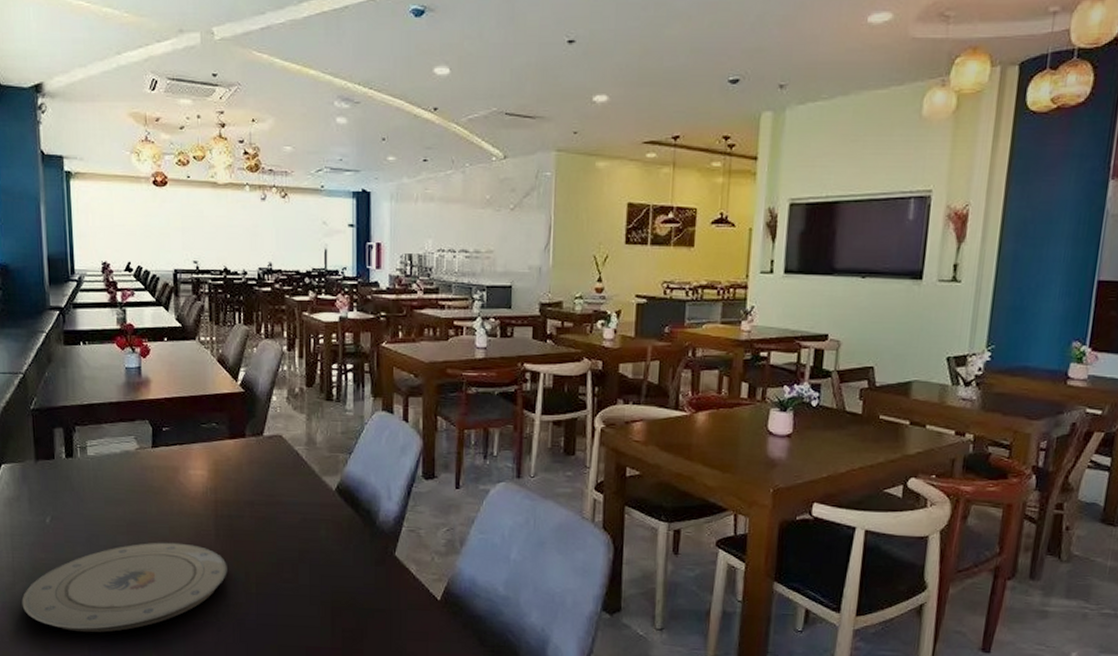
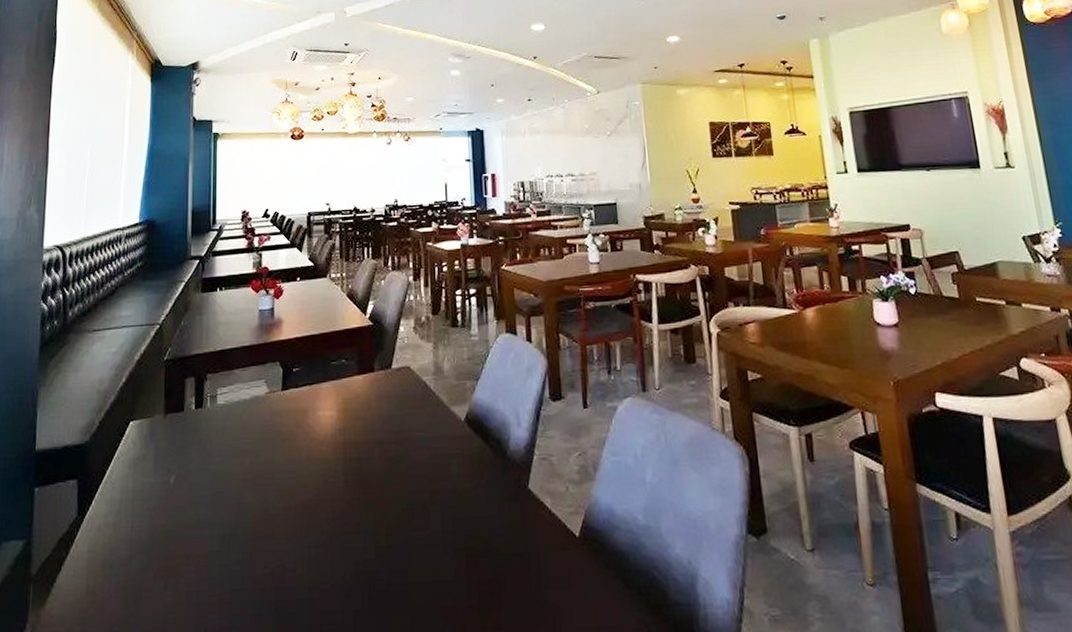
plate: present [22,542,227,633] -> none [137,493,356,612]

